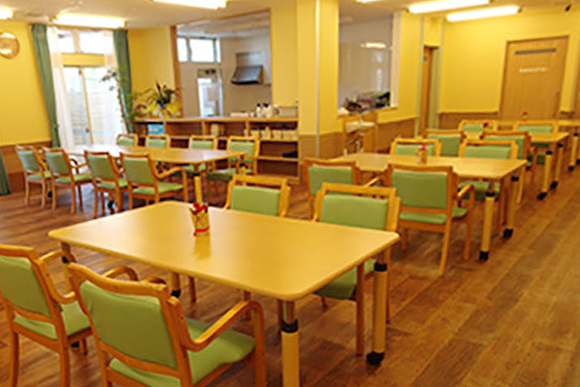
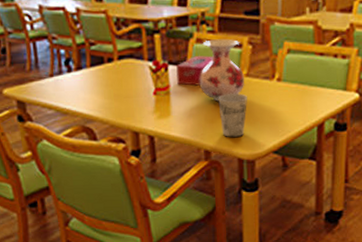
tissue box: none [215,196,253,227] -> present [175,55,214,86]
vase: none [238,180,283,243] -> present [199,39,244,102]
cup: none [257,234,286,279] -> present [218,93,247,138]

